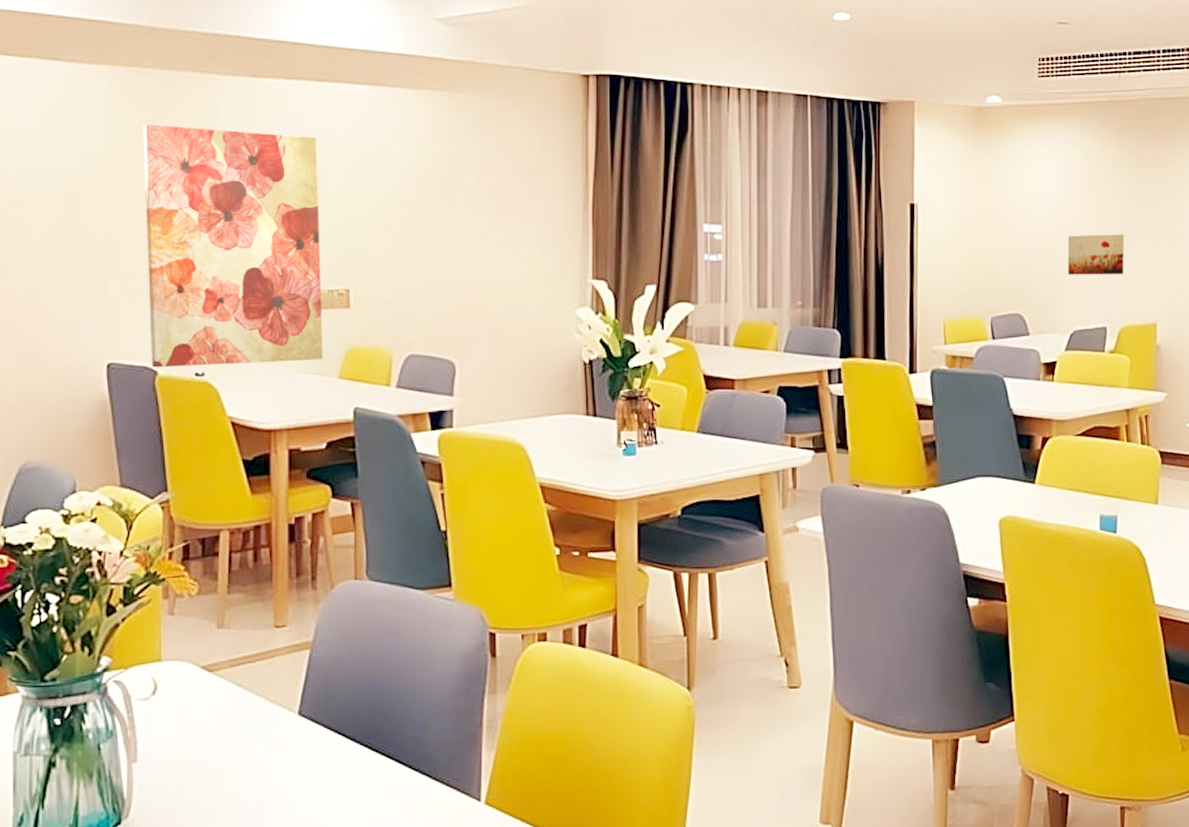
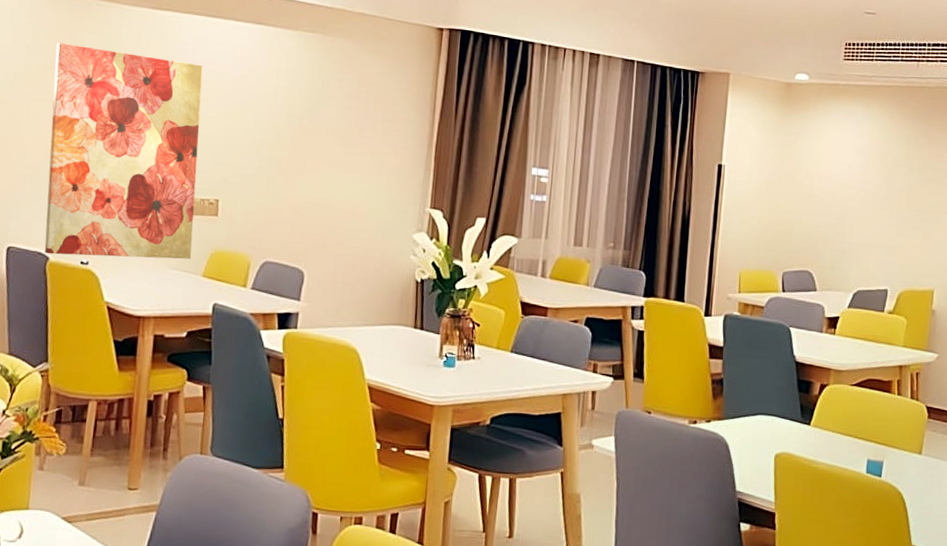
wall art: present [1067,234,1125,275] -> none [856,204,911,244]

